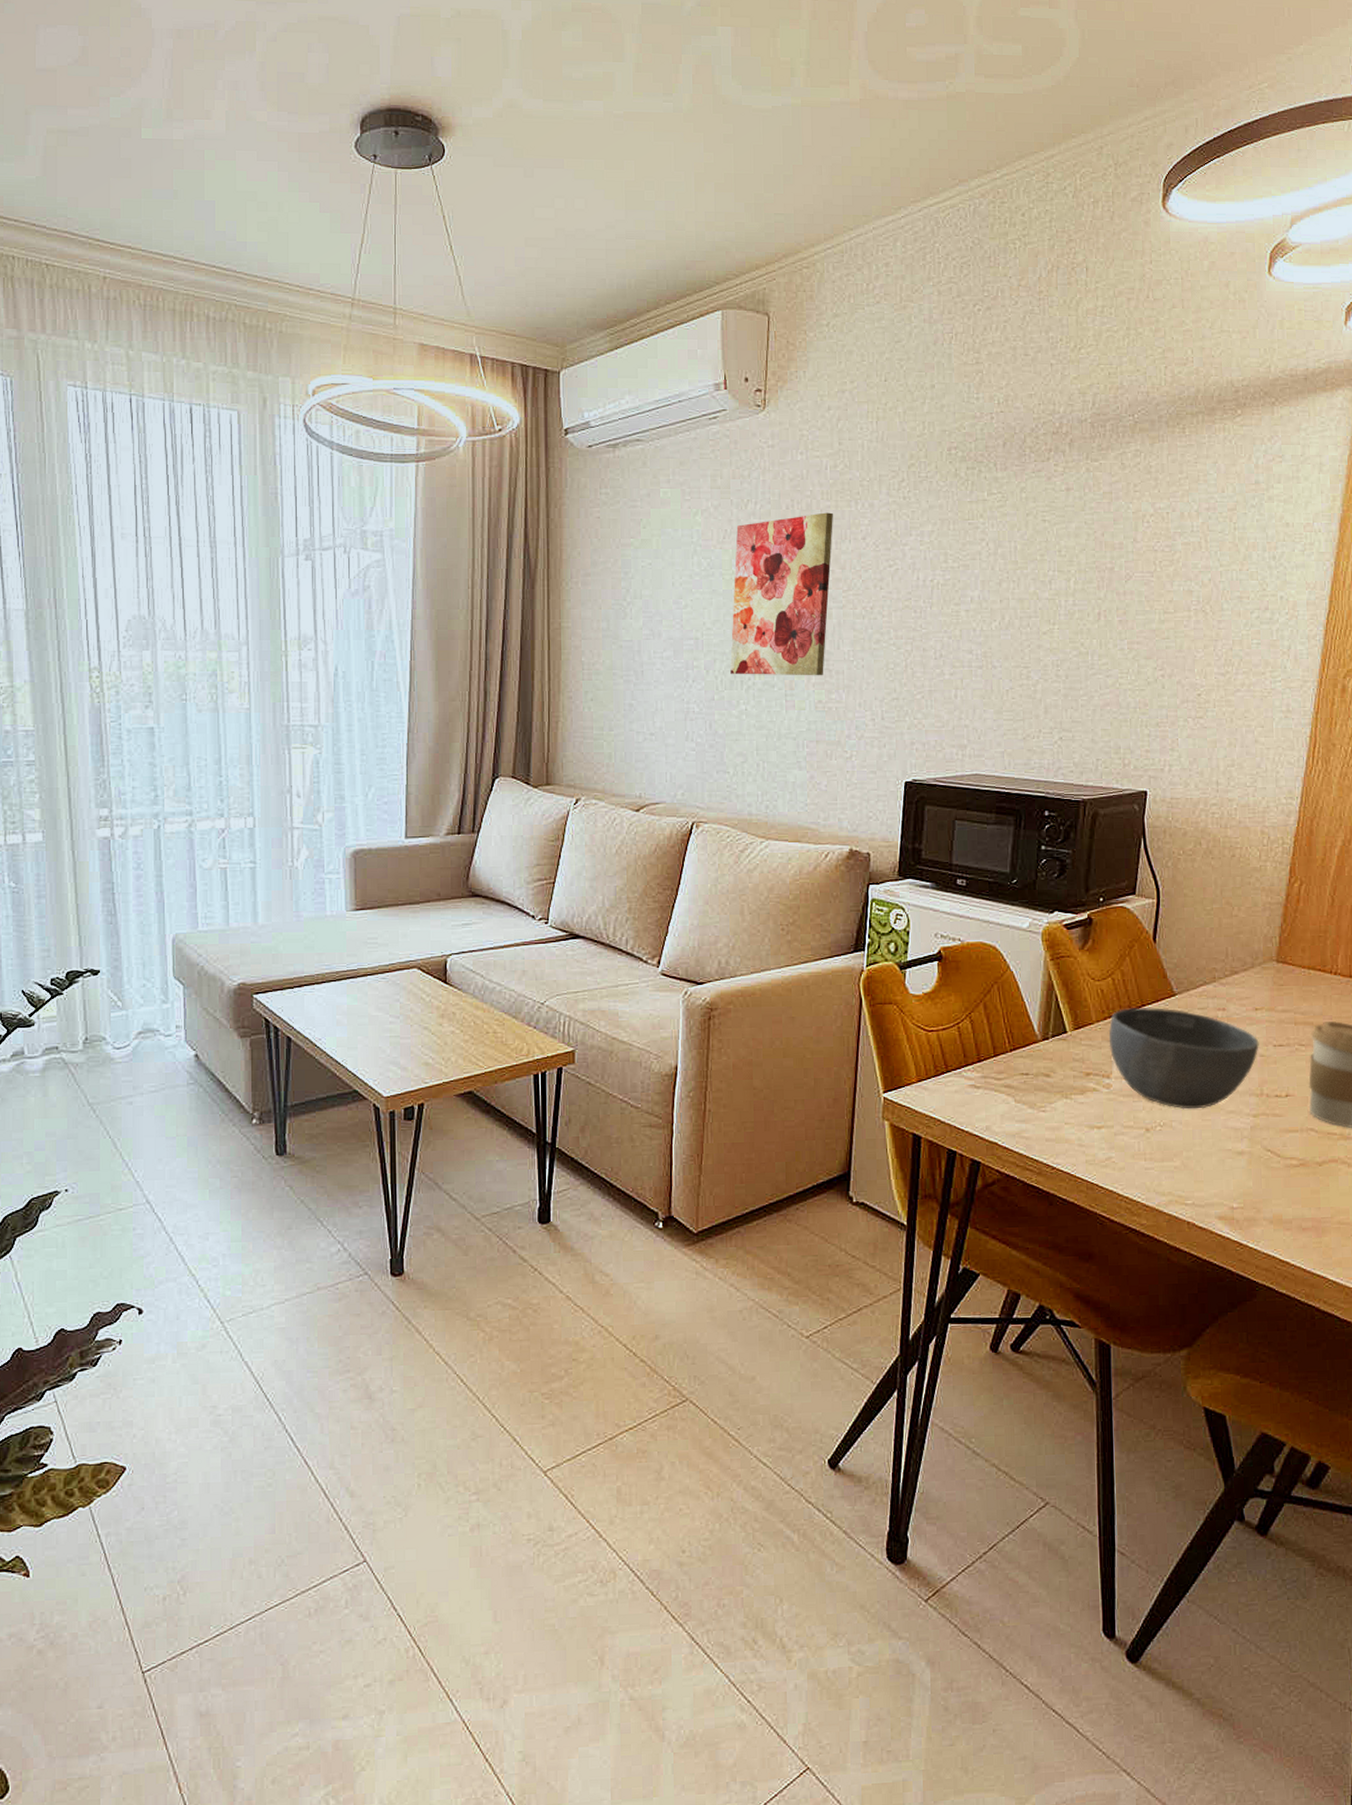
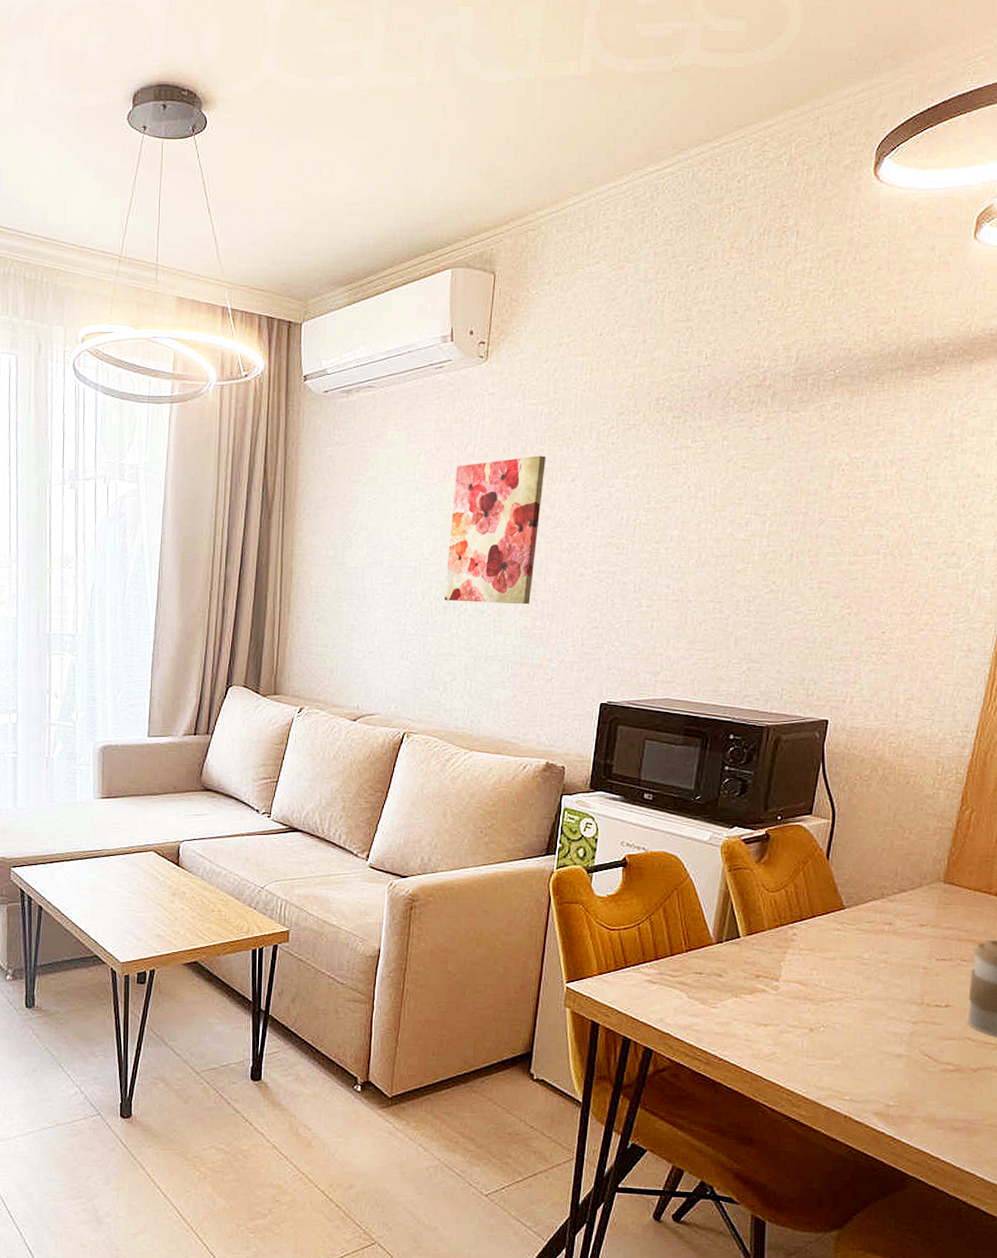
bowl: present [1108,1007,1259,1110] -> none [779,917,923,1014]

